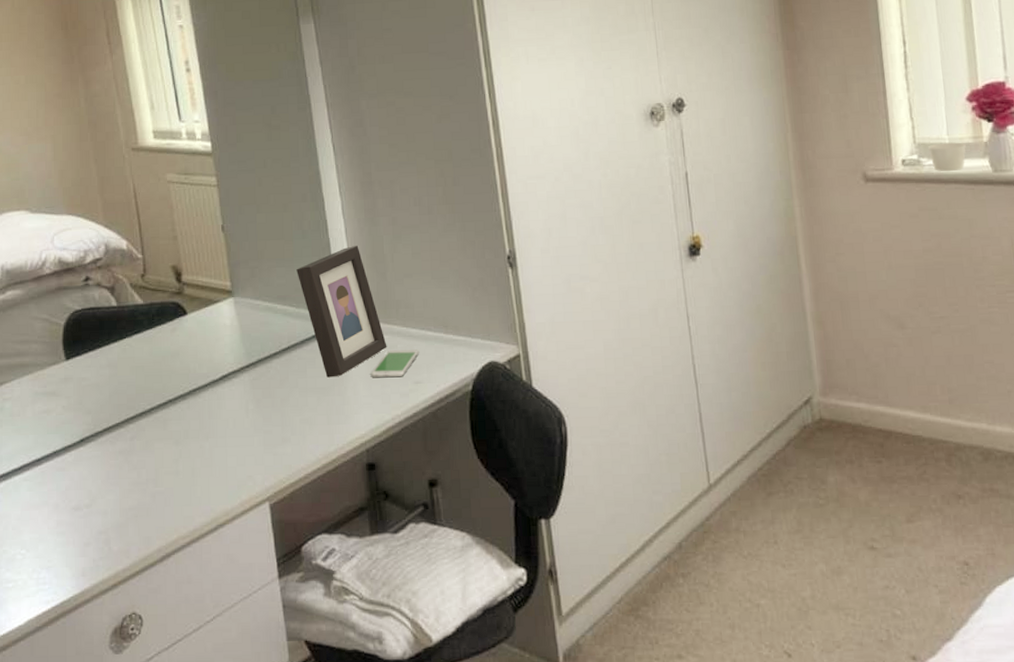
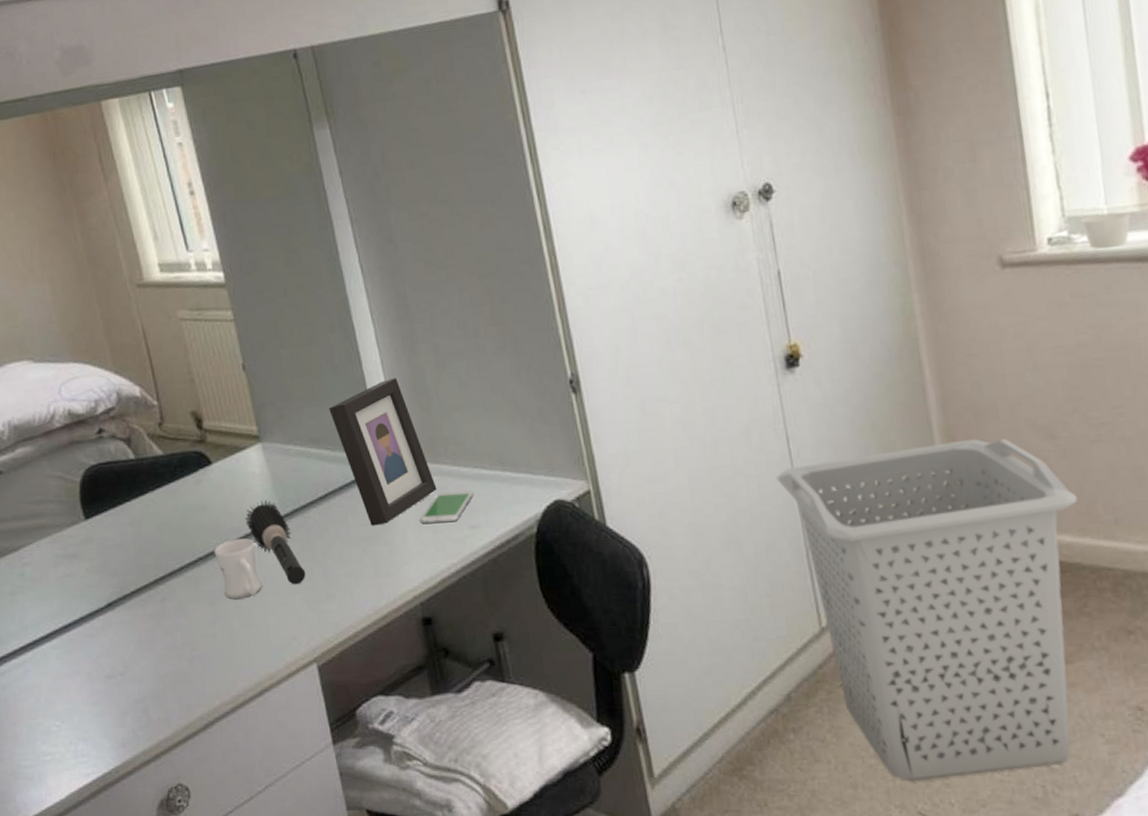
mug: none [183,384,224,439] -> present [214,538,262,599]
hairbrush: none [214,349,265,429] -> present [245,500,306,585]
laundry basket: none [677,325,921,624] -> present [776,439,1078,782]

